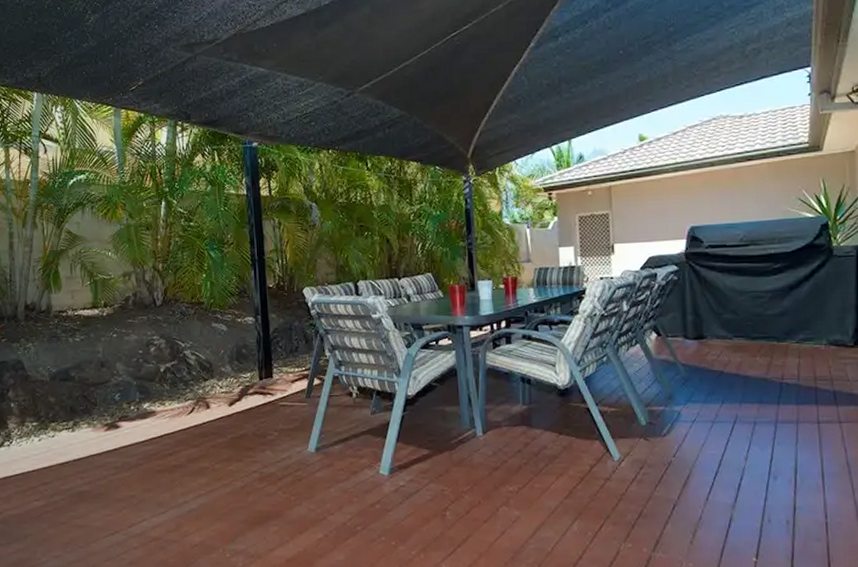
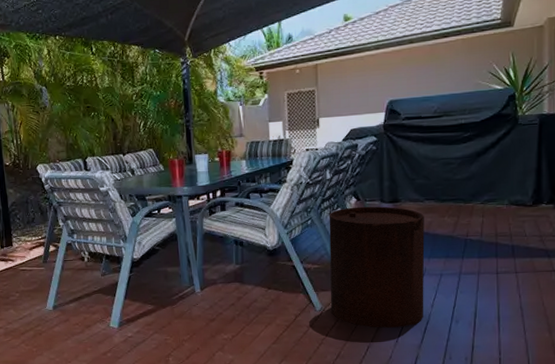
trash can: none [626,342,737,484] -> present [329,206,425,329]

